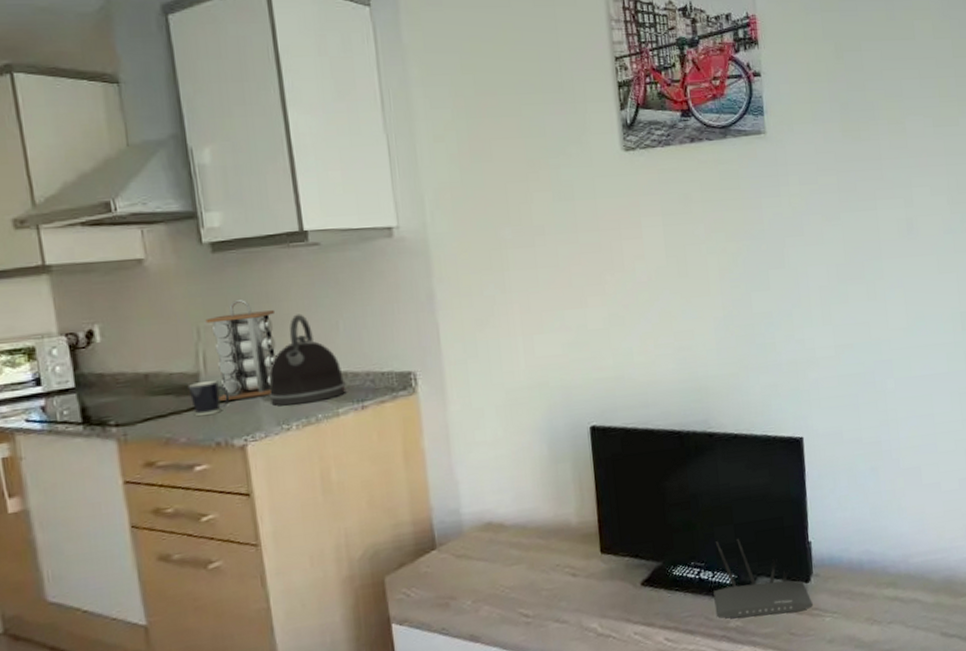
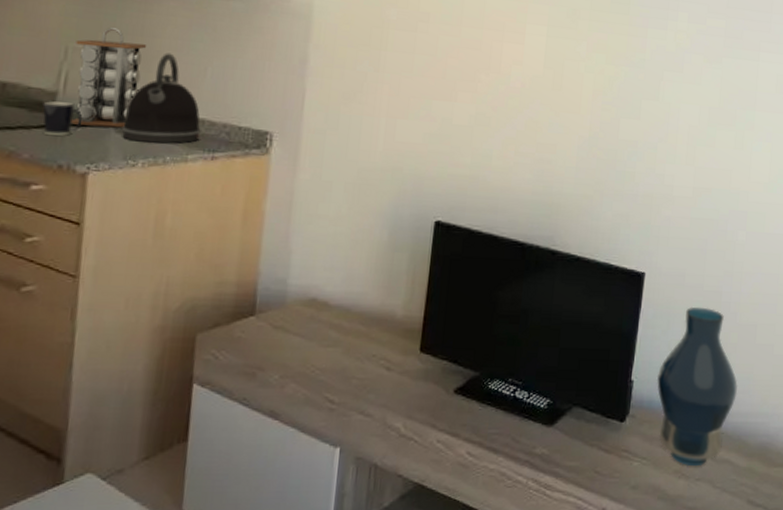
wifi router: present [713,539,813,619] -> none [524,362,623,451]
vase: none [832,458,914,612] -> present [656,306,739,465]

